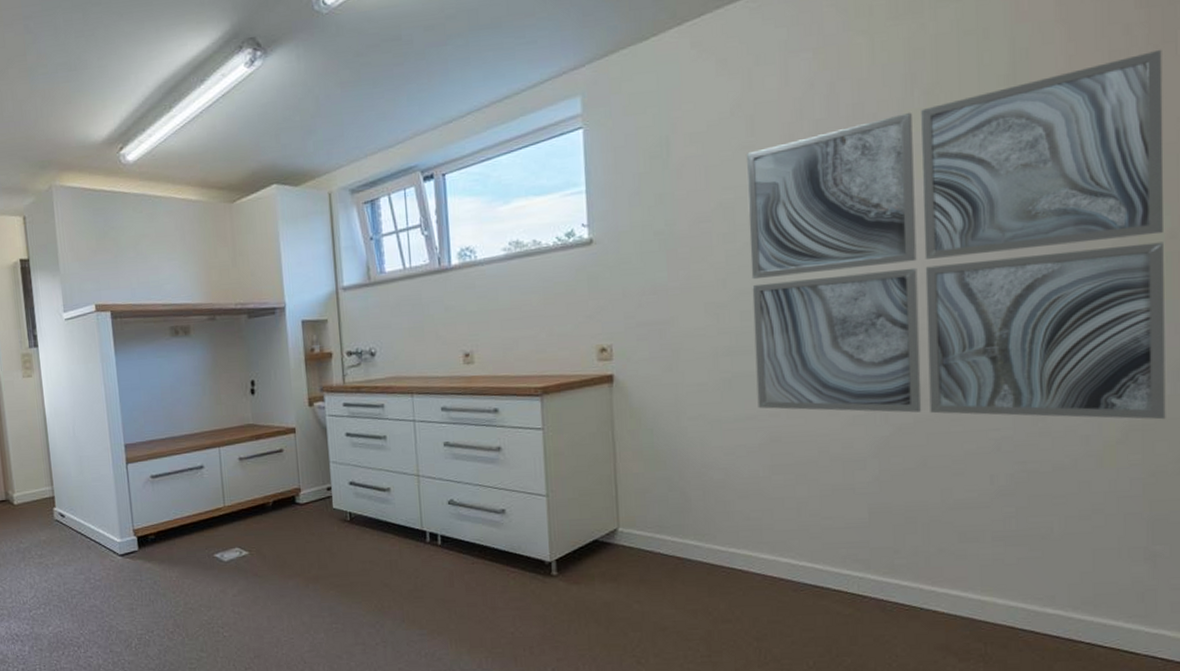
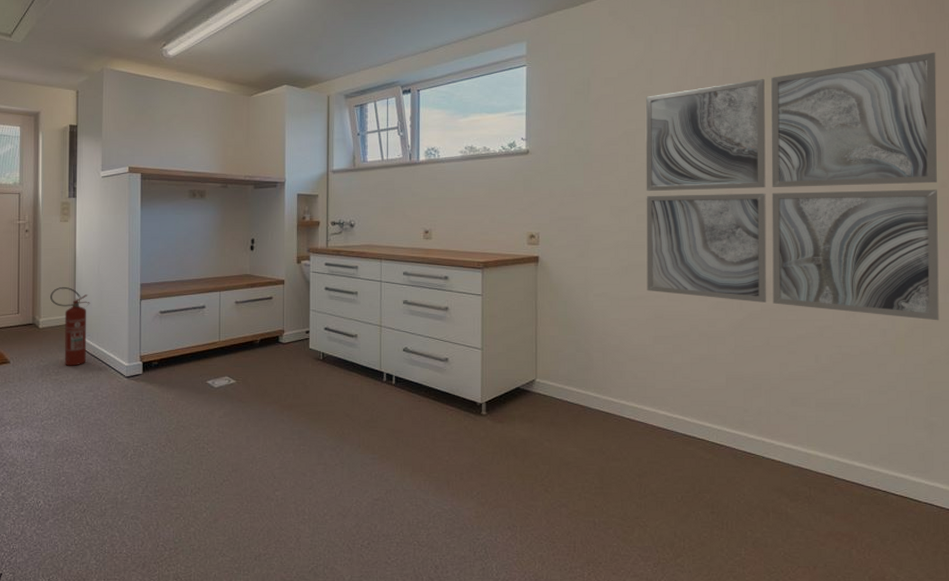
fire extinguisher: none [22,454,72,547] -> present [50,287,90,366]

